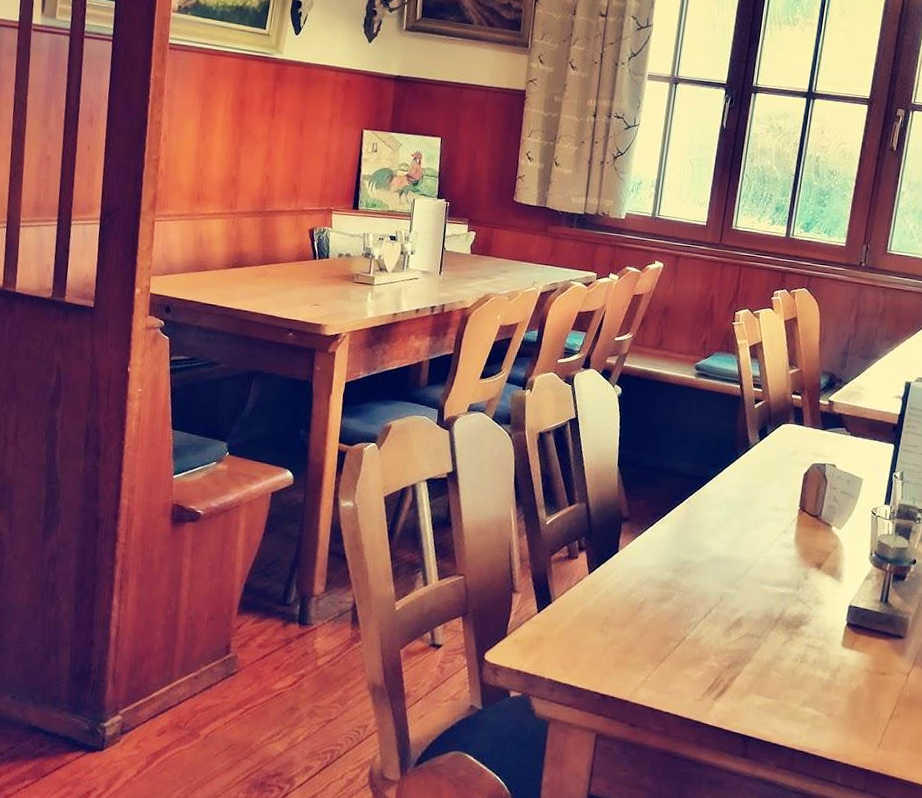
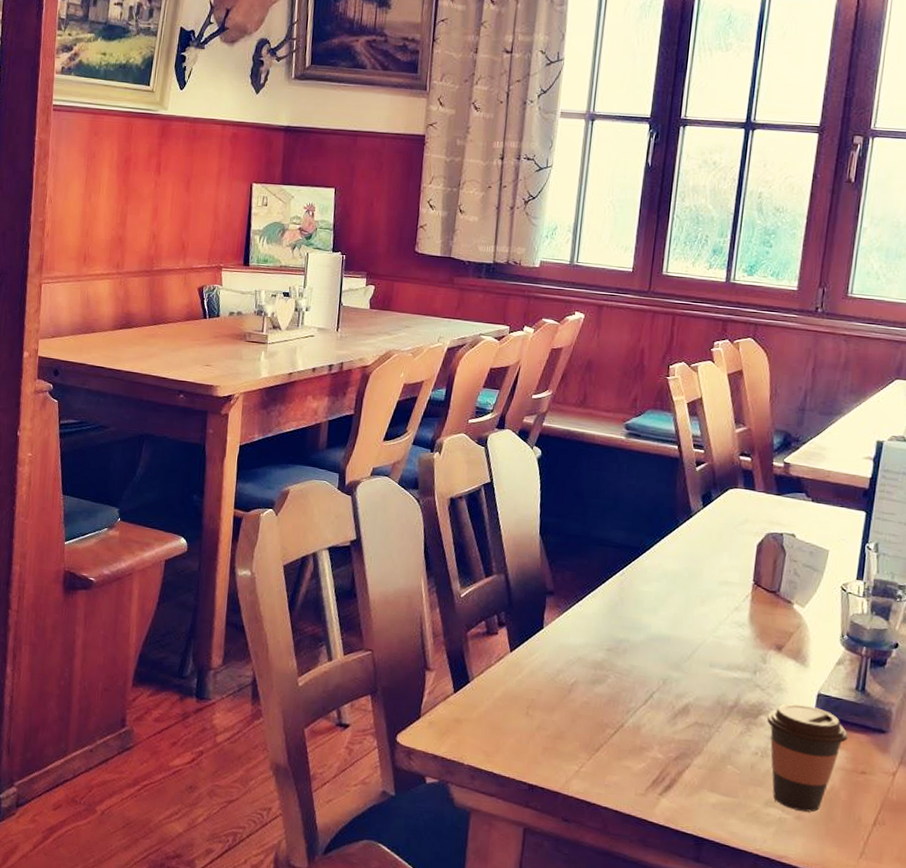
coffee cup: none [806,614,873,710] -> present [766,703,848,812]

